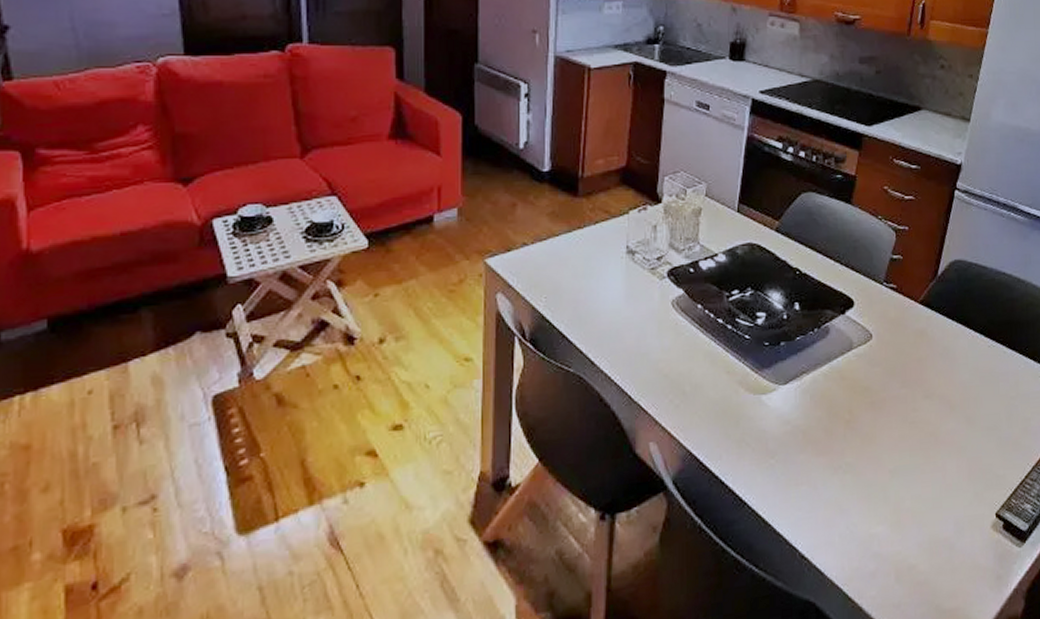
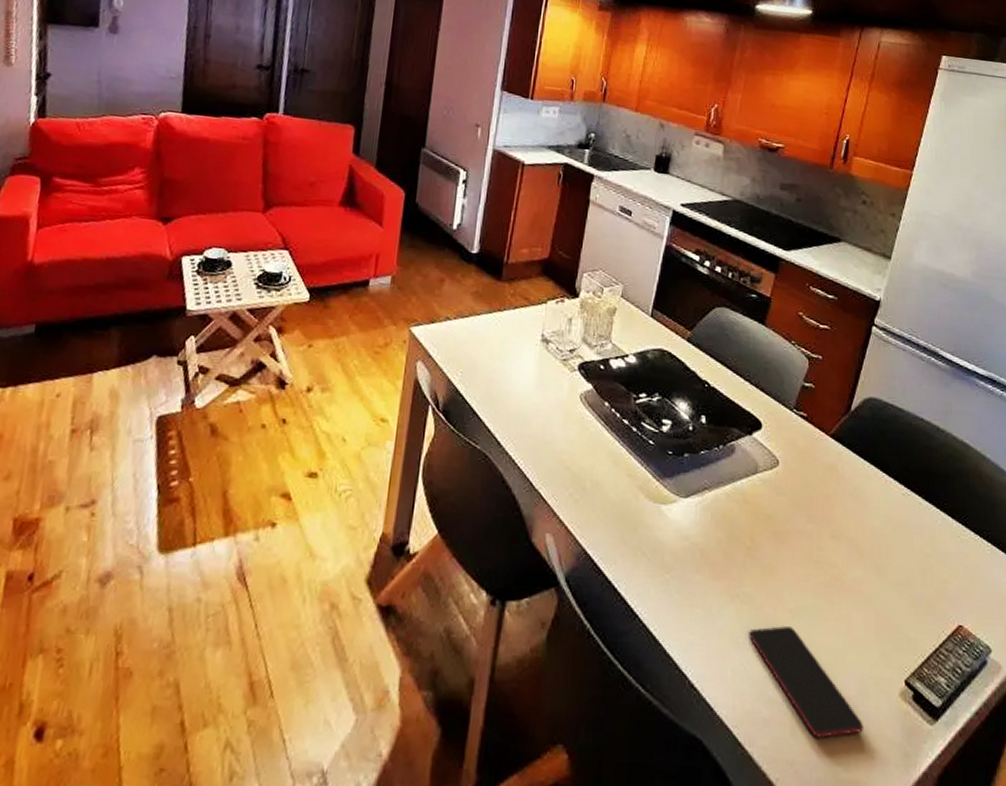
smartphone: none [853,485,960,579] -> present [749,625,863,738]

